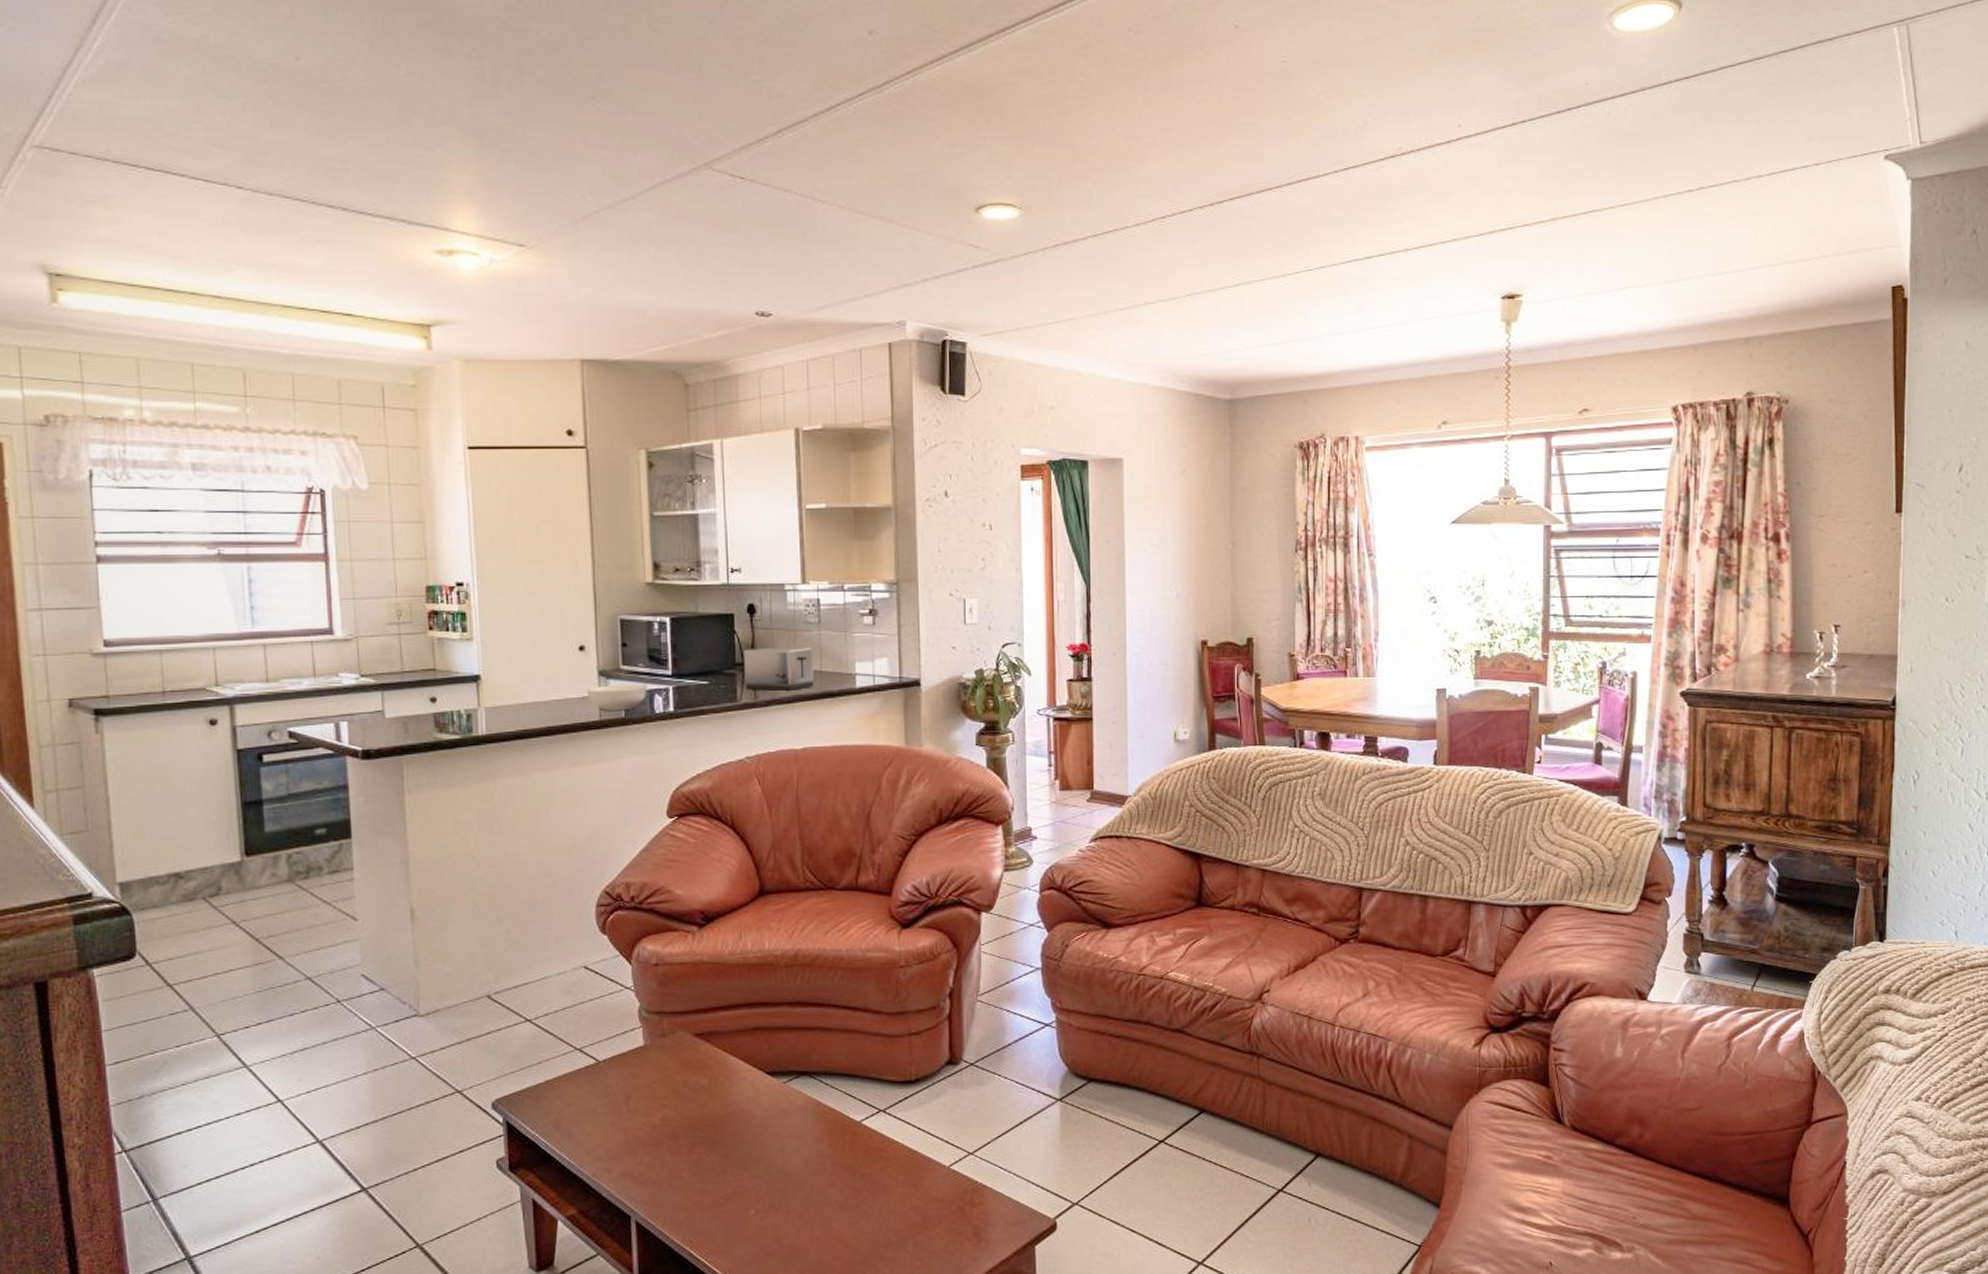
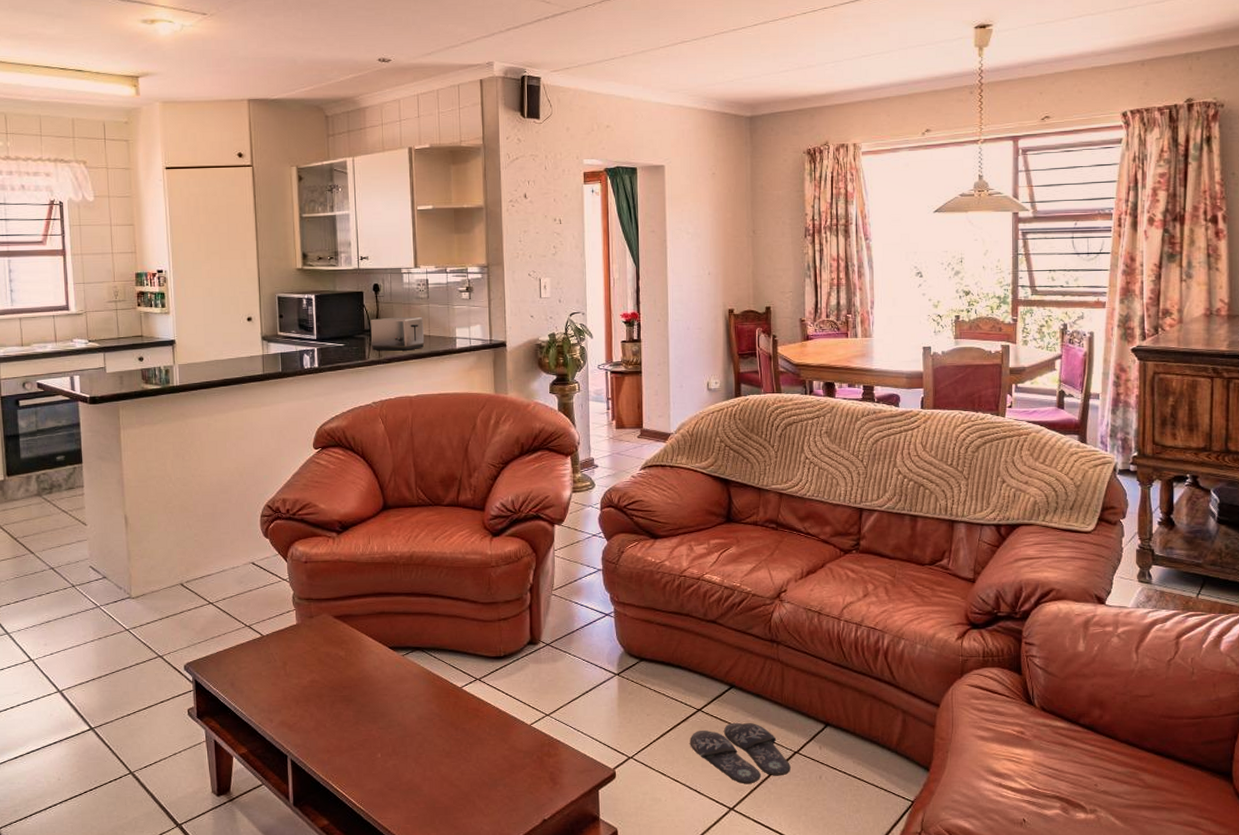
bowl: present [587,684,648,712] -> none [253,346,299,368]
slippers: none [1149,1155,1273,1231] -> present [690,722,791,783]

